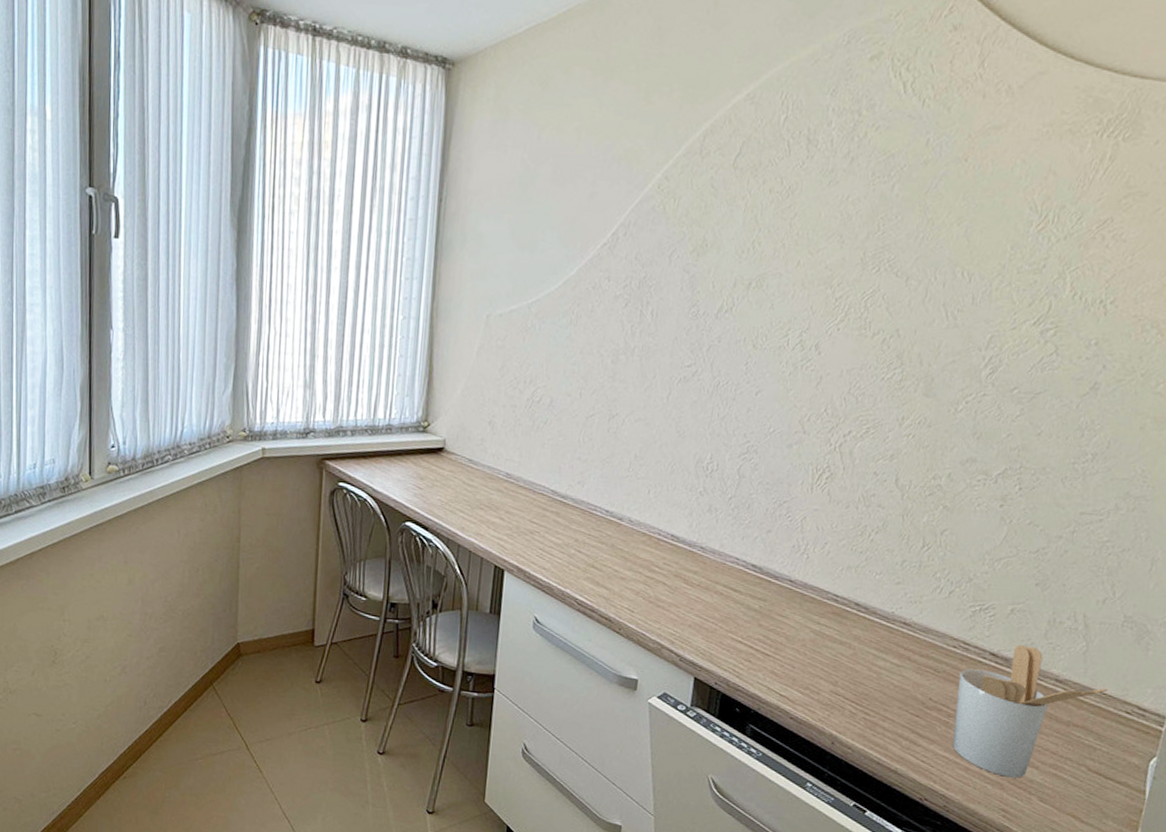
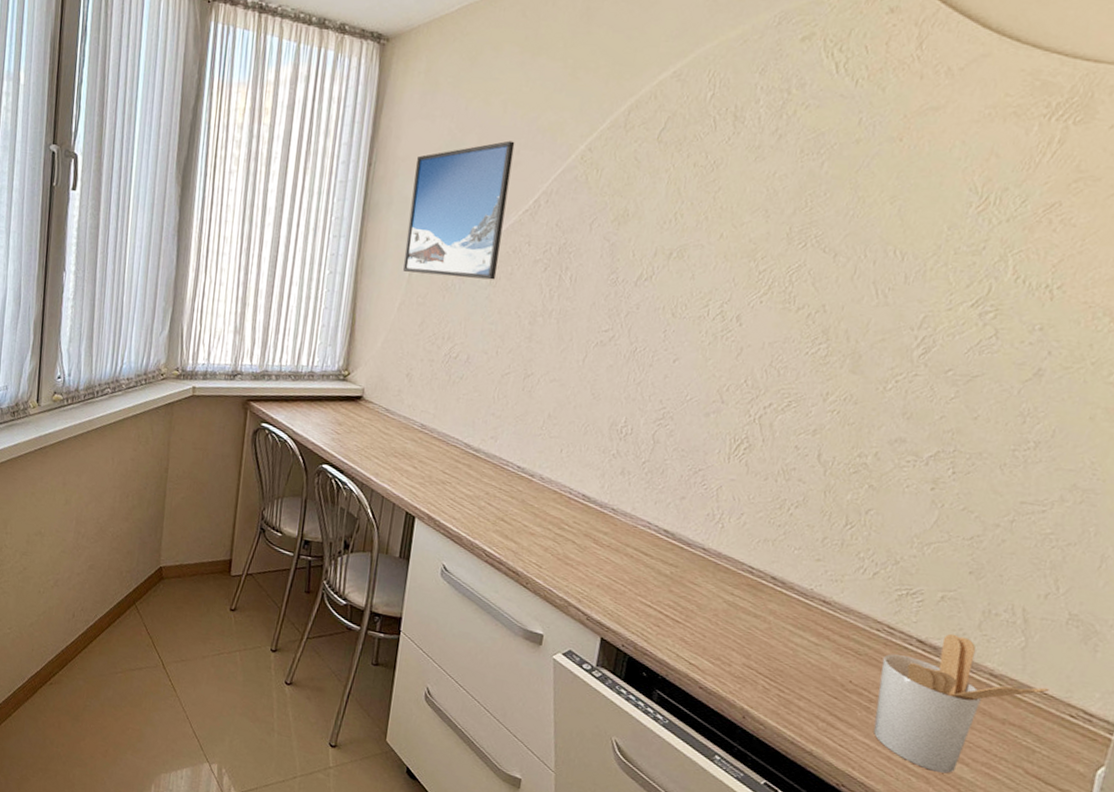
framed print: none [481,170,591,319] -> present [403,140,515,280]

